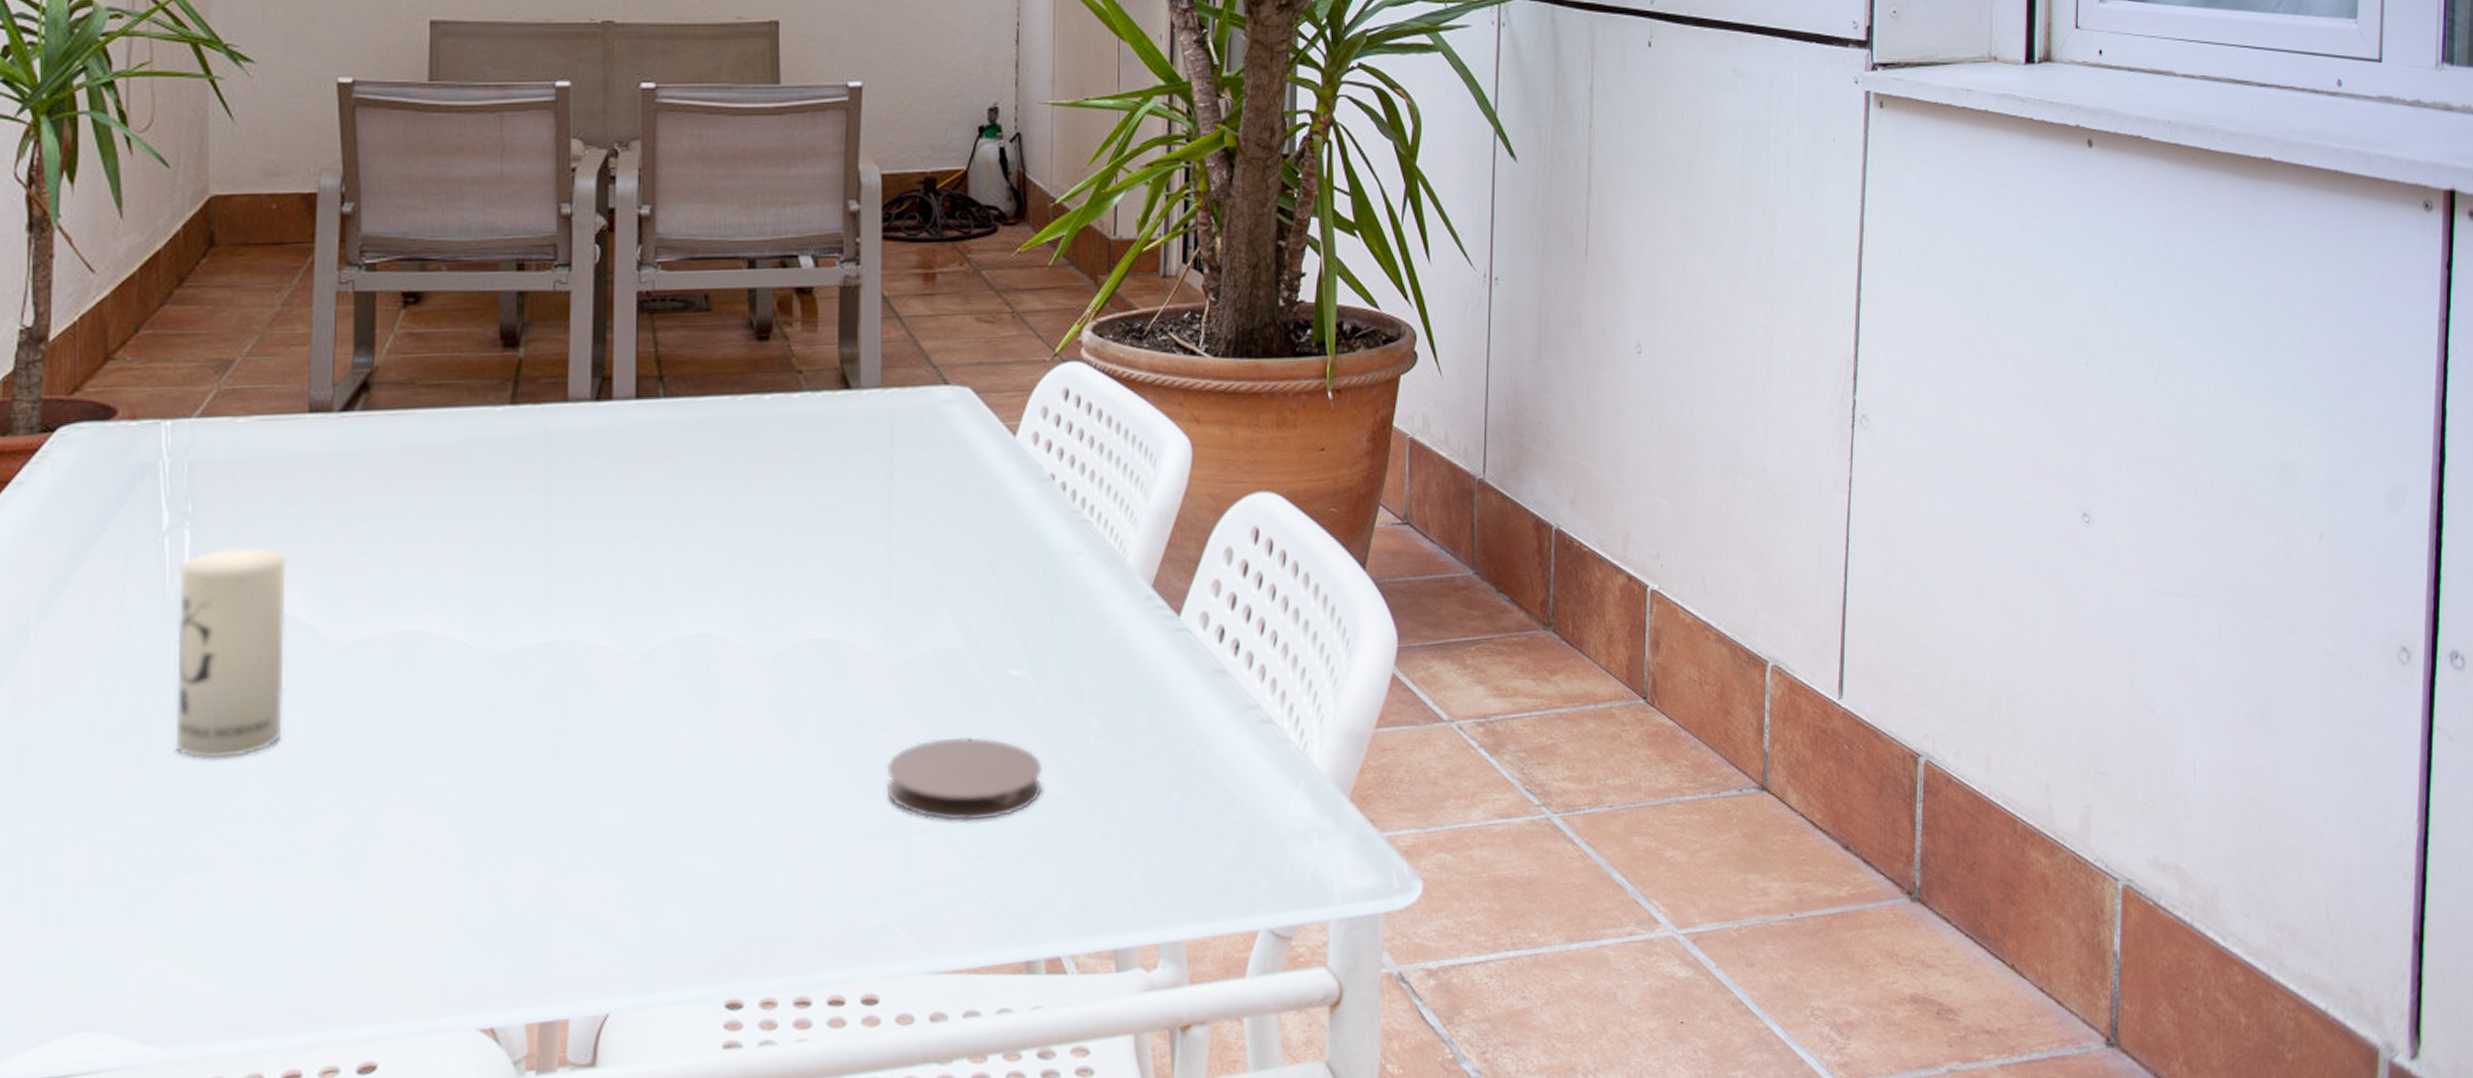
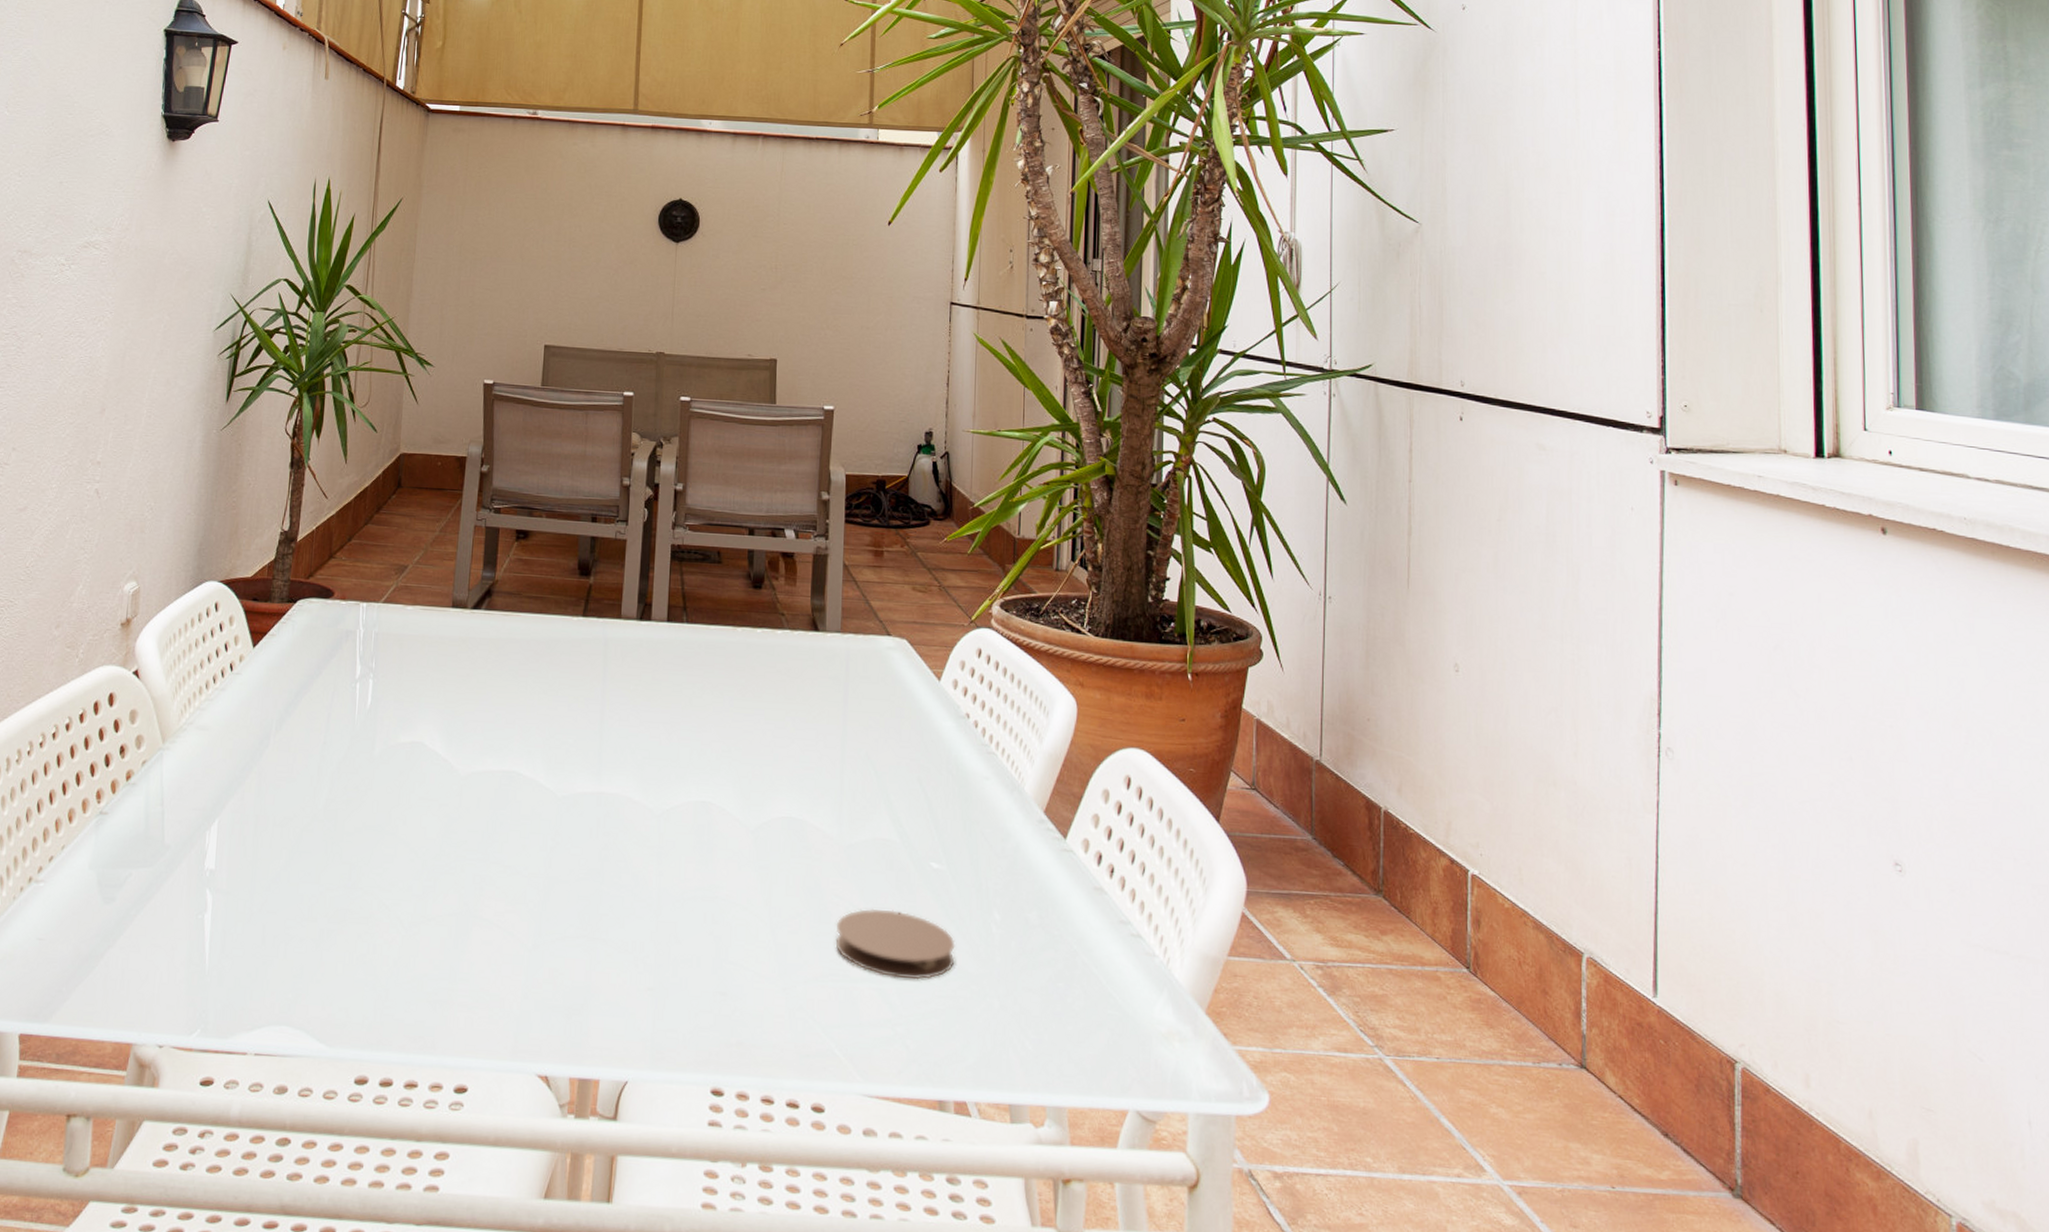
candle: present [175,548,287,760] -> none [354,696,432,845]

